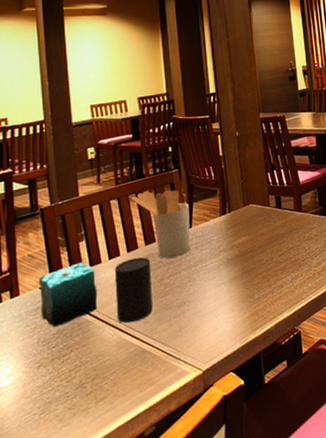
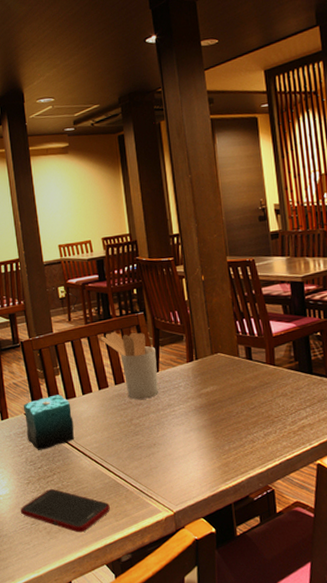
cell phone: none [26,368,134,414] -> present [20,489,110,533]
cup: present [114,257,153,323] -> none [87,395,125,457]

